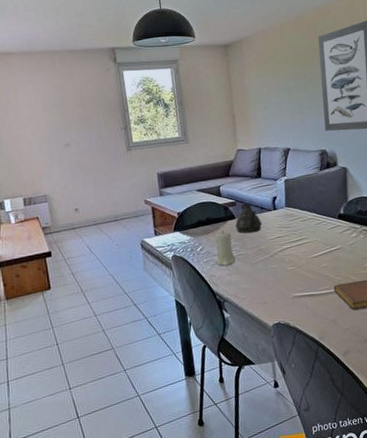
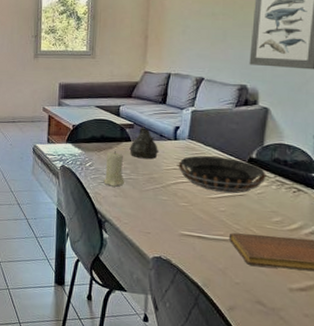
decorative bowl: none [279,217,355,251] -> present [176,155,266,194]

